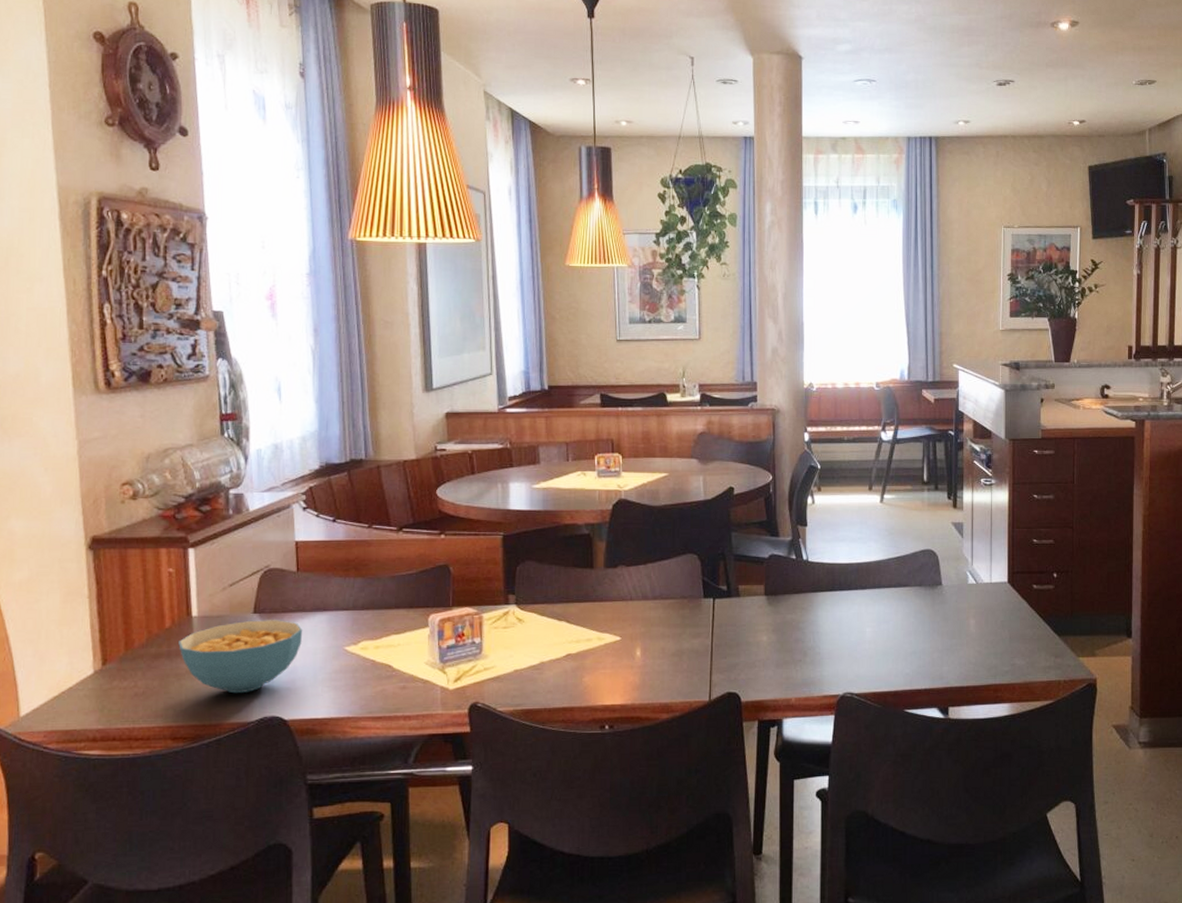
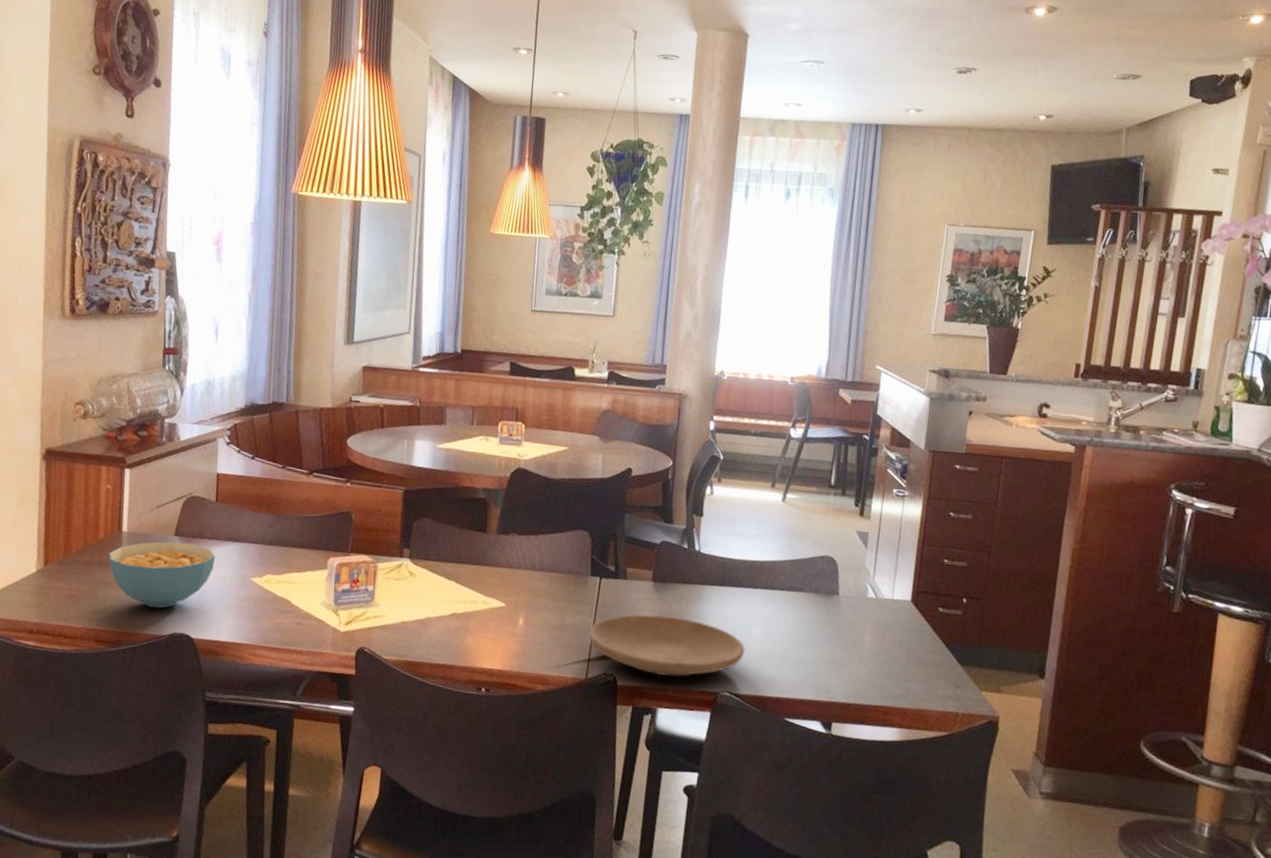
plate: none [708,627,861,687] -> present [588,614,745,678]

